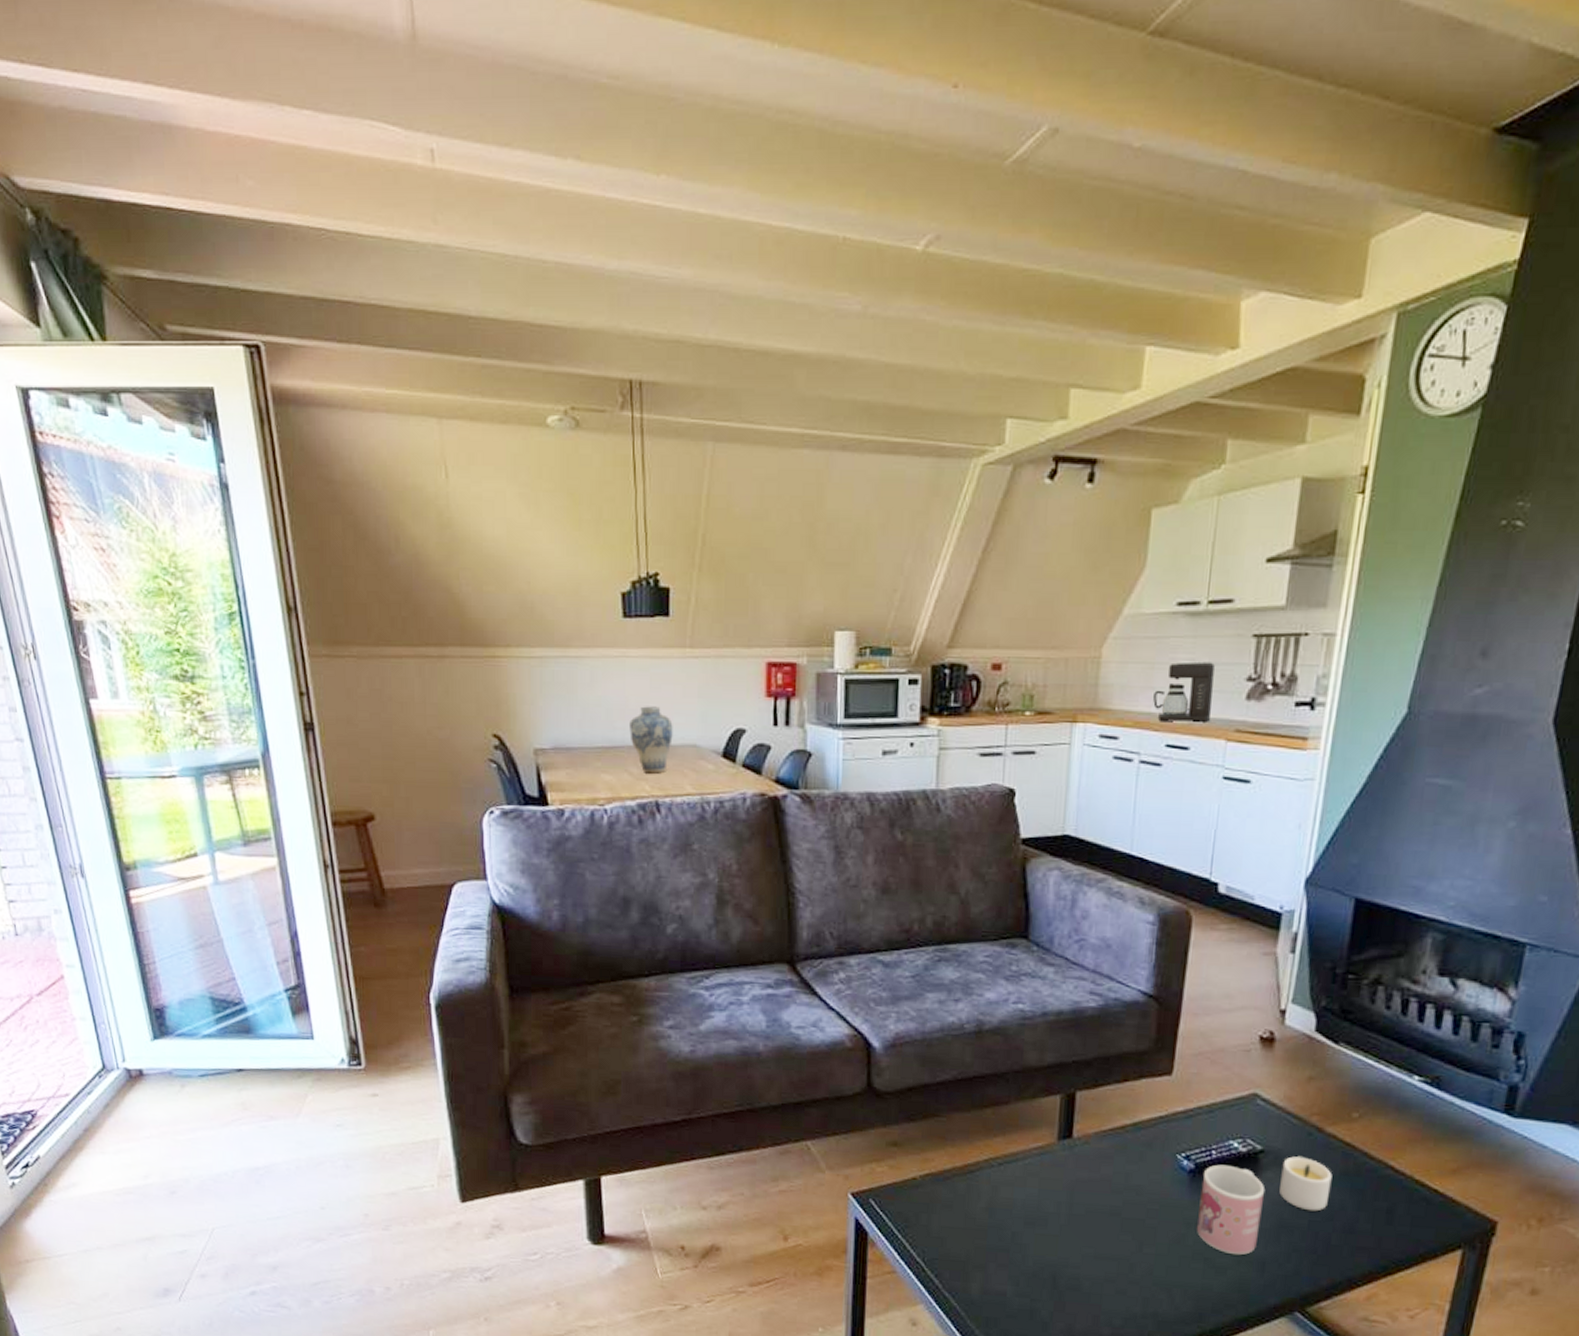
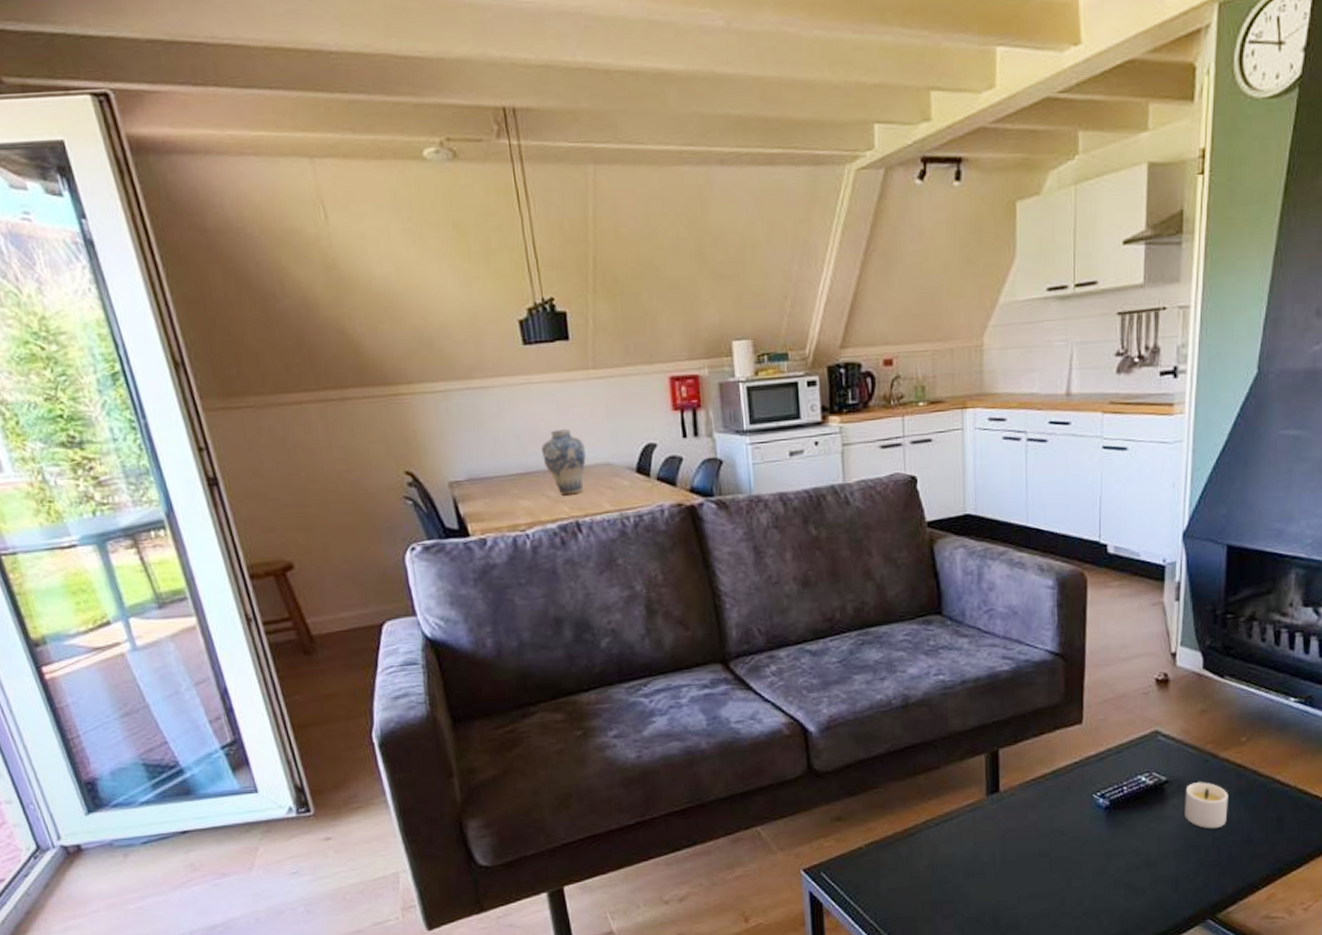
coffee maker: present [1153,661,1215,722] -> none [1034,341,1086,401]
mug: present [1196,1164,1266,1256] -> none [1116,798,1173,877]

